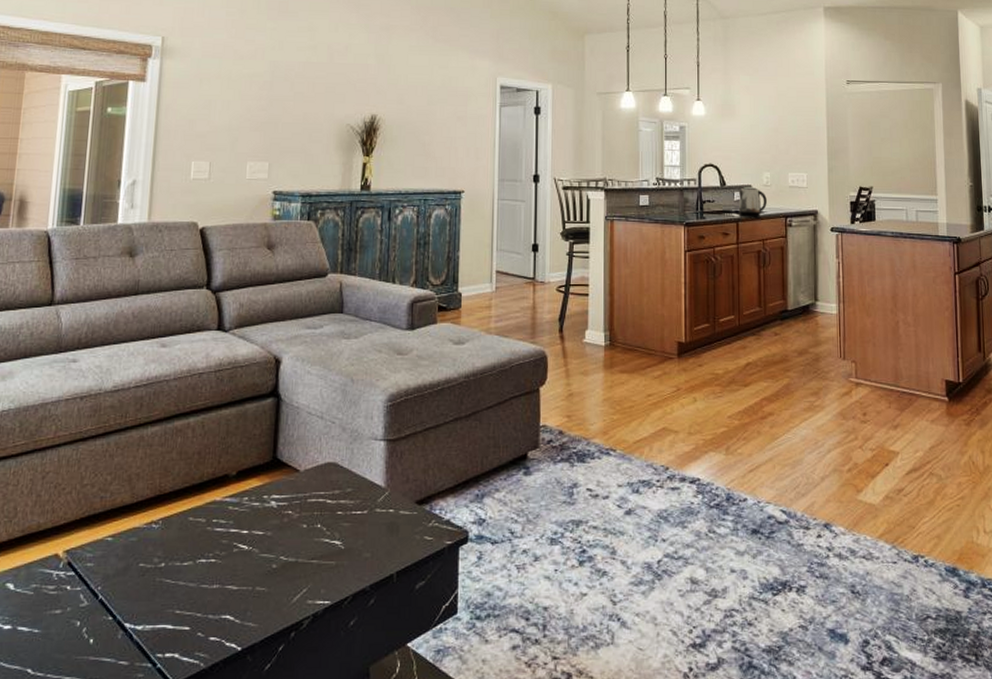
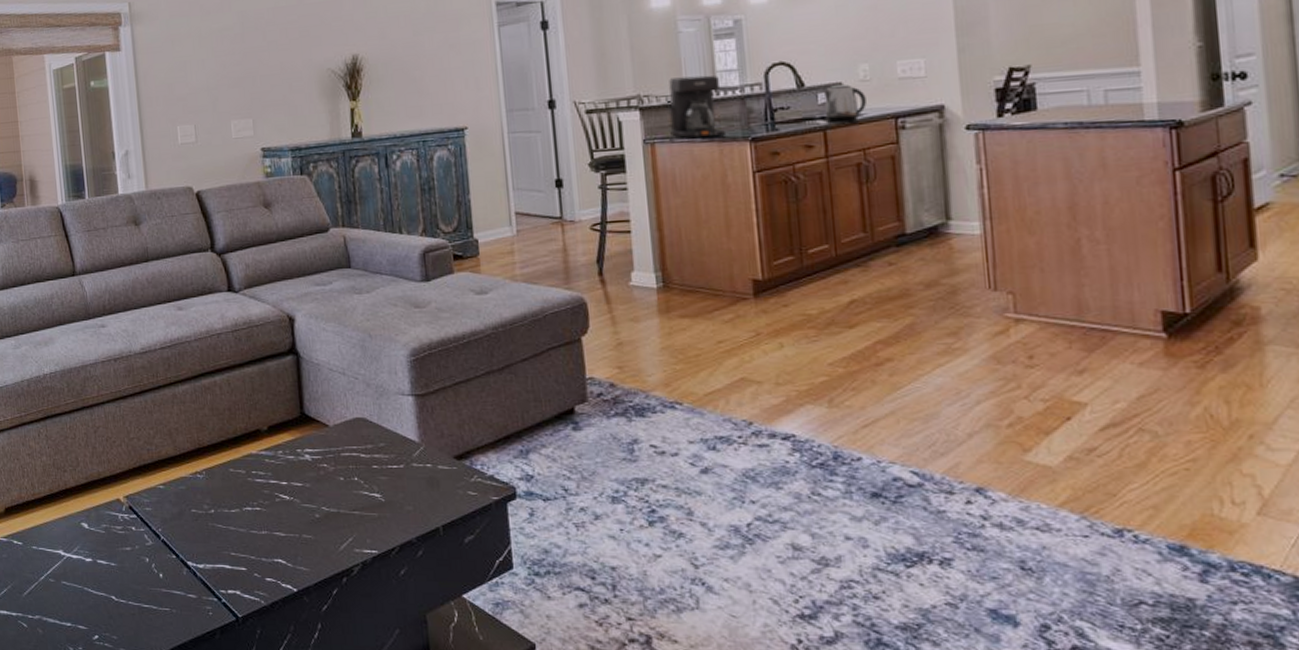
coffee maker: none [626,167,668,220] -> present [669,75,727,138]

